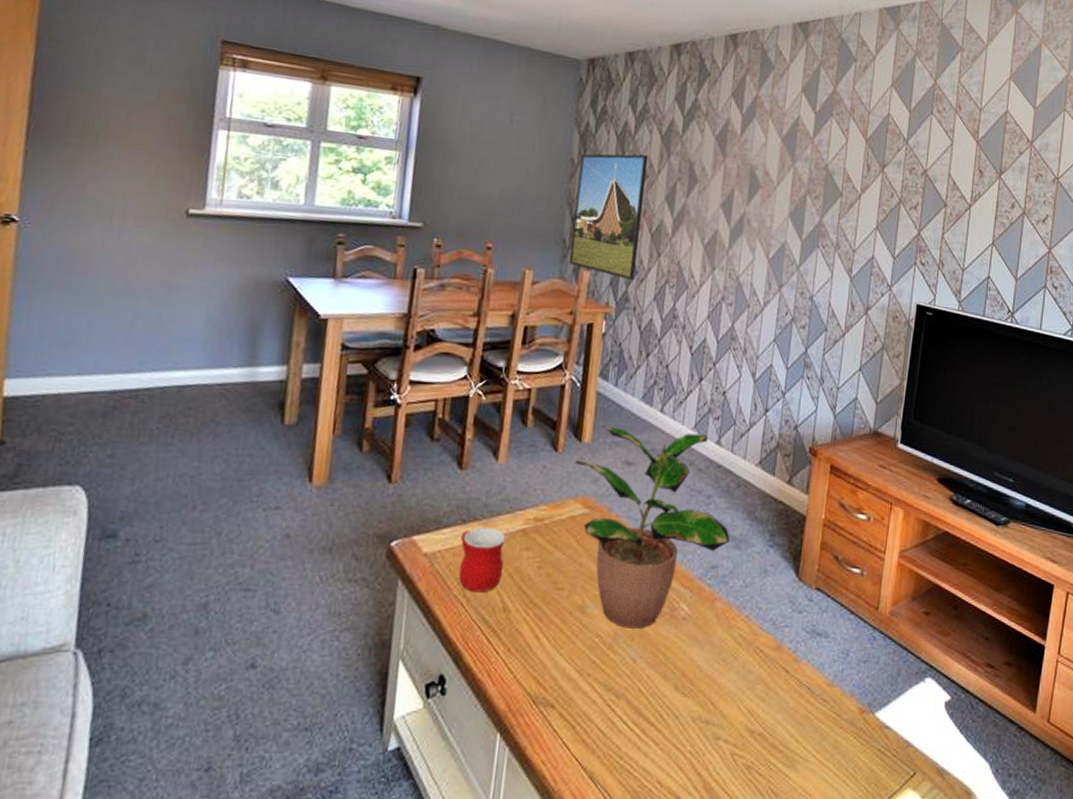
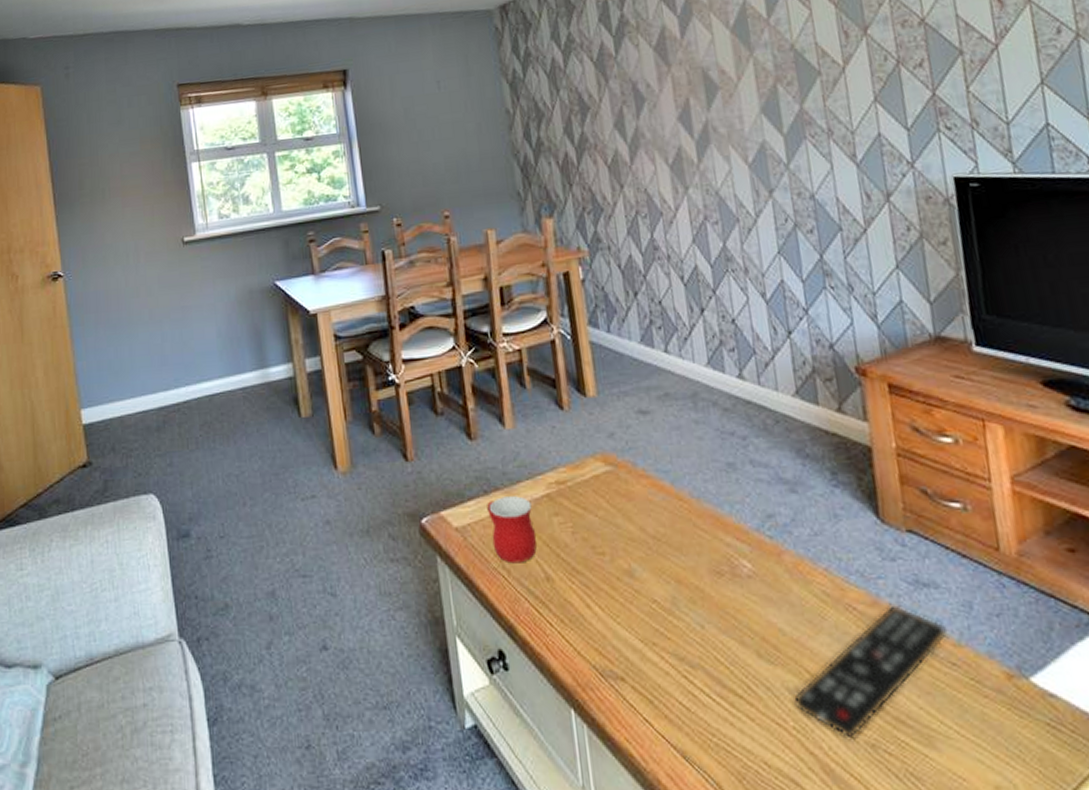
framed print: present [569,153,649,281] -> none [515,86,601,220]
potted plant: present [574,426,730,629] -> none [584,370,782,591]
remote control: none [694,650,827,762] -> present [792,605,948,739]

